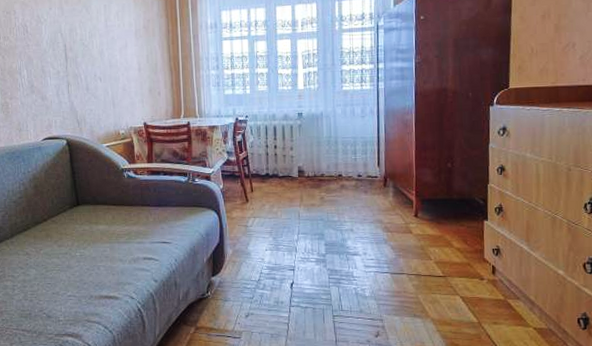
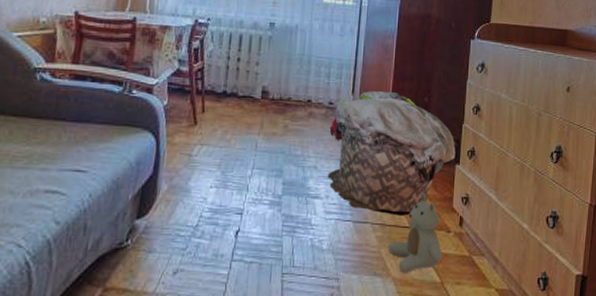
laundry basket: none [360,161,483,267] -> present [327,91,456,216]
stuffed bear: none [425,246,478,314] -> present [388,192,443,273]

